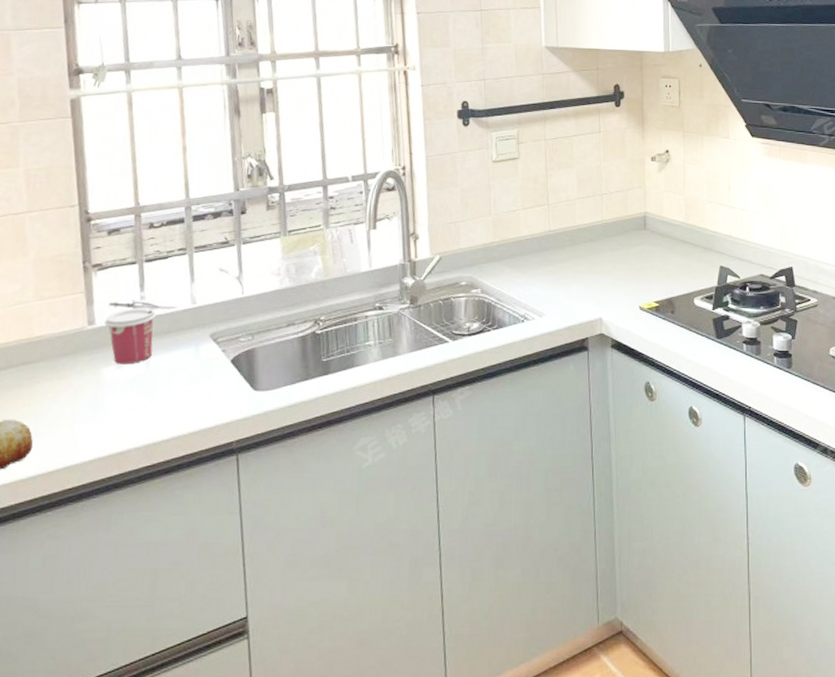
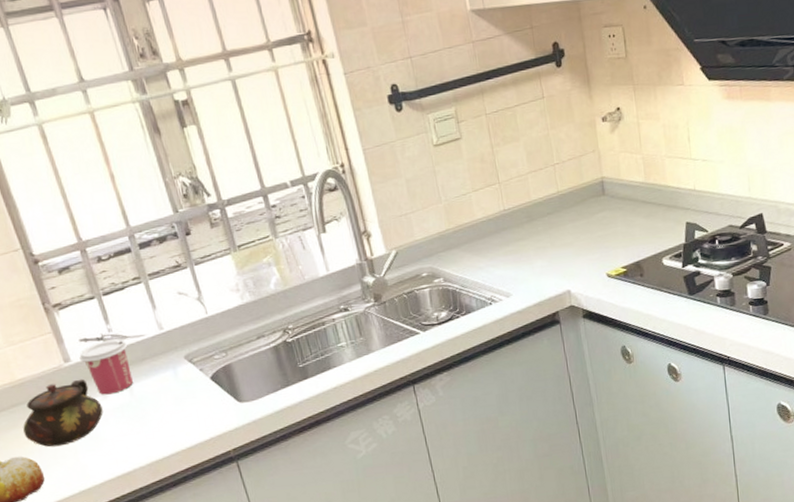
teapot: none [25,344,114,414] -> present [23,378,103,447]

